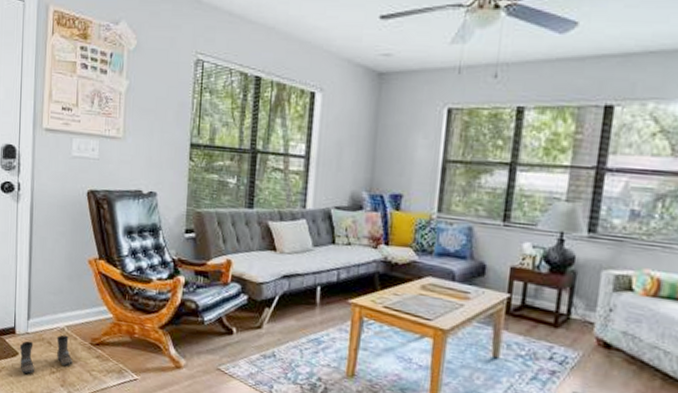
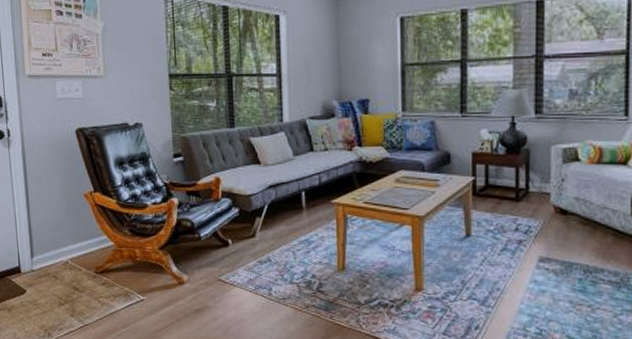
boots: present [19,334,73,375] -> none [26,267,80,310]

